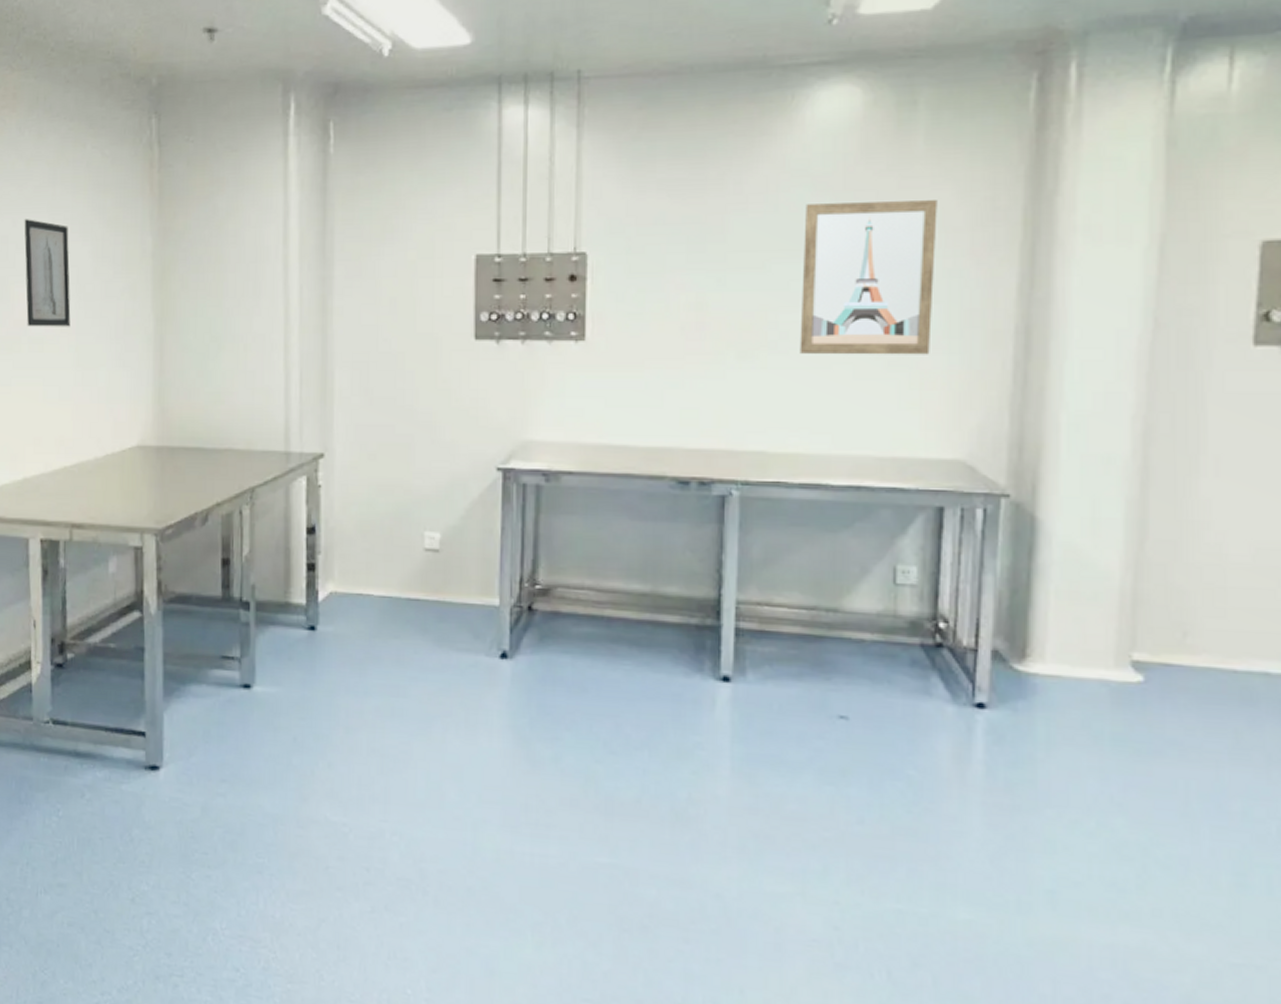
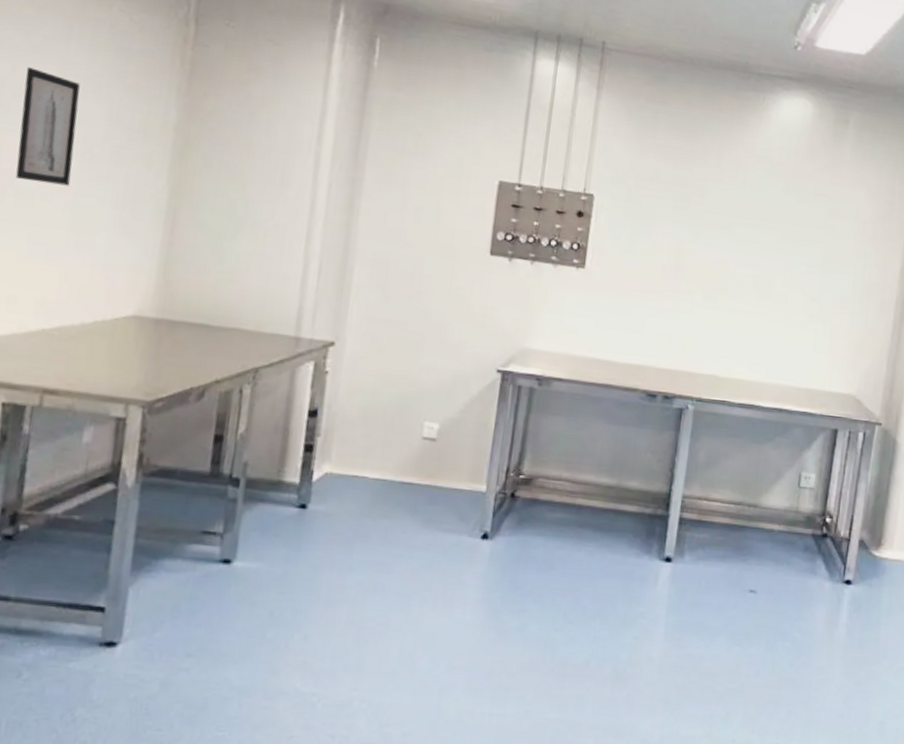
wall art: present [800,200,937,355] -> none [749,184,855,313]

